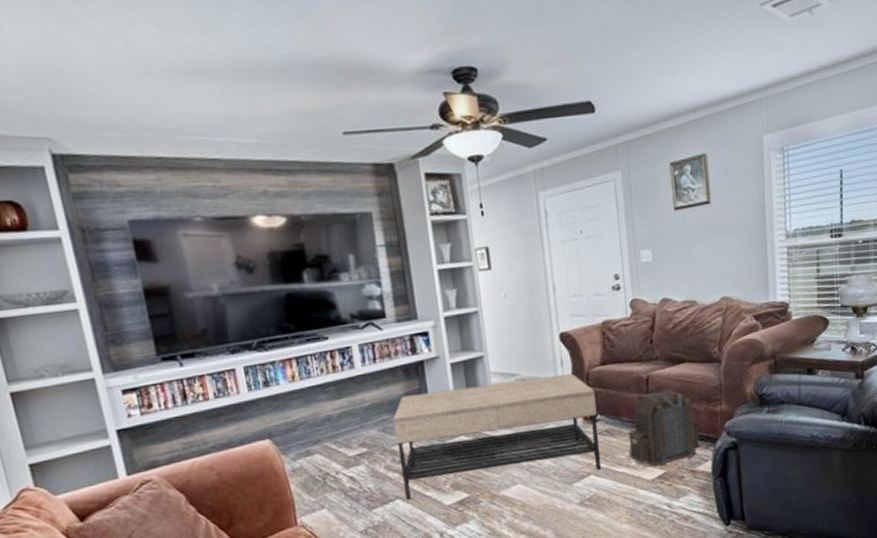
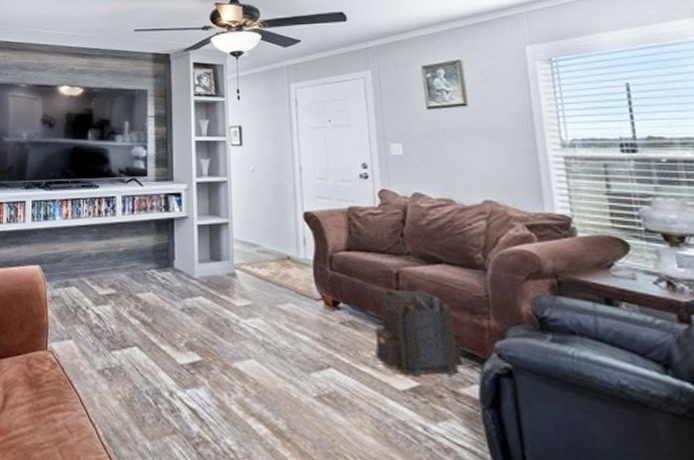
coffee table: present [393,373,602,499] -> none [141,248,343,364]

